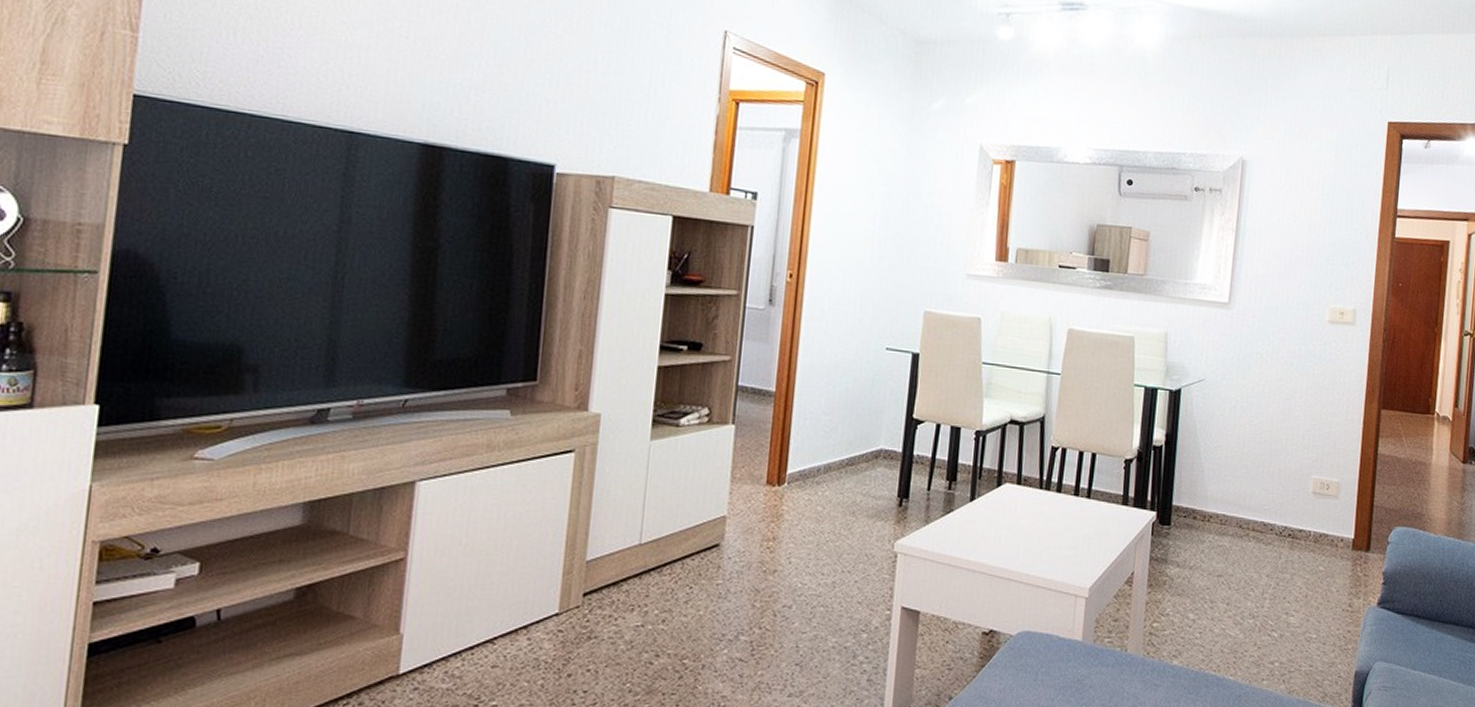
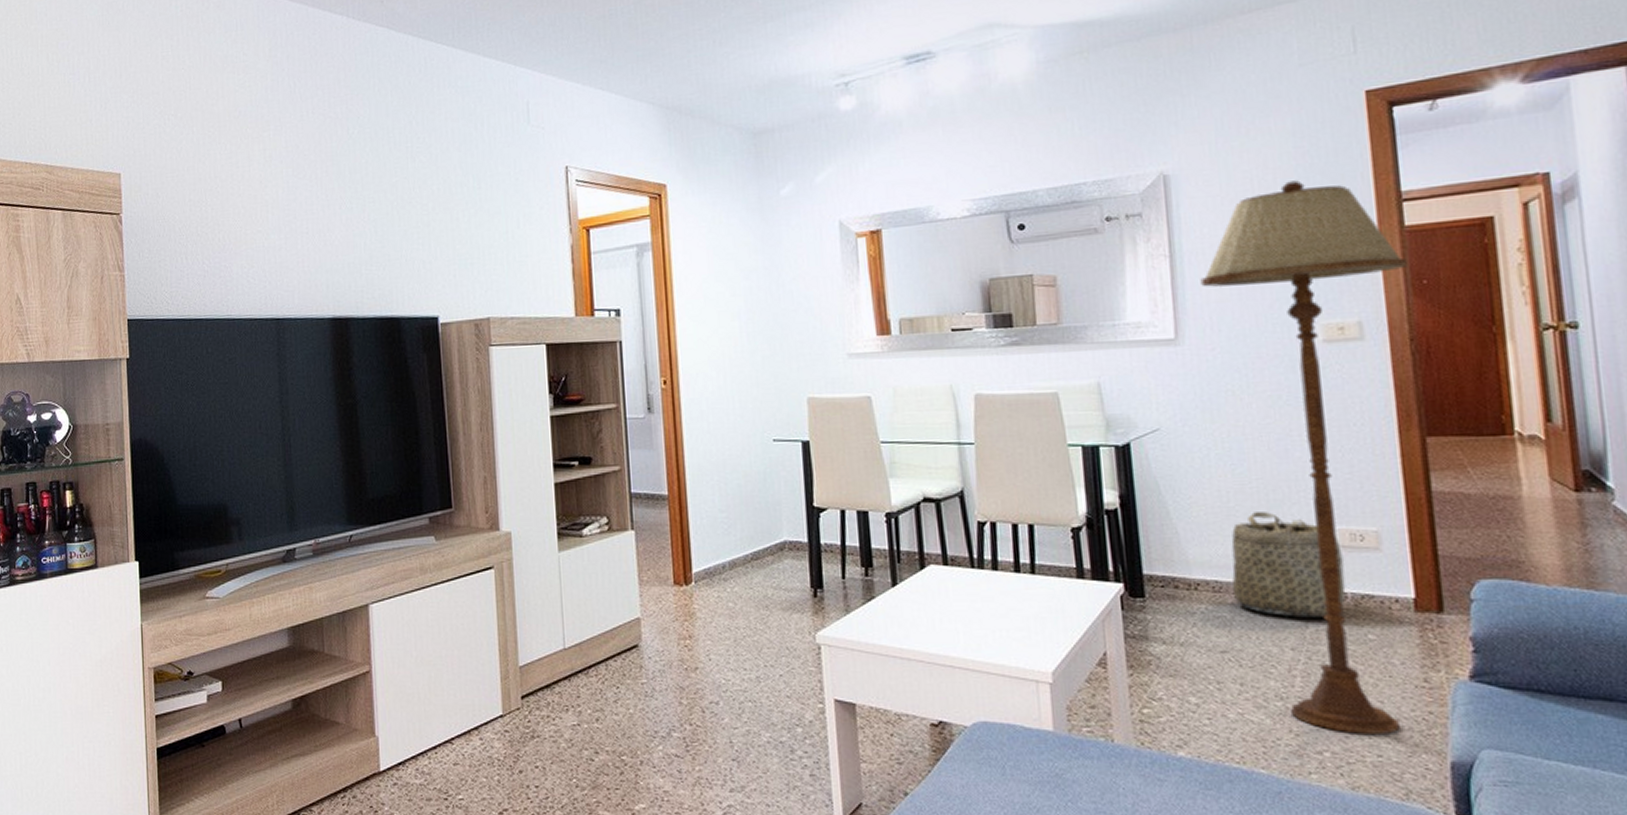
basket: none [1234,459,1313,550] -> present [1231,512,1346,618]
floor lamp: none [1254,184,1392,648] -> present [1200,180,1407,734]

